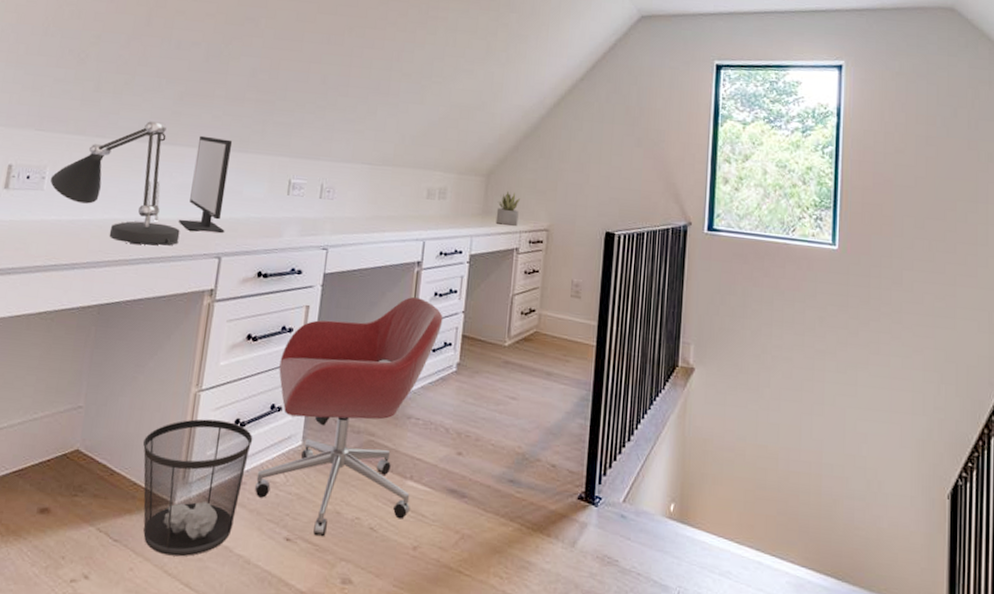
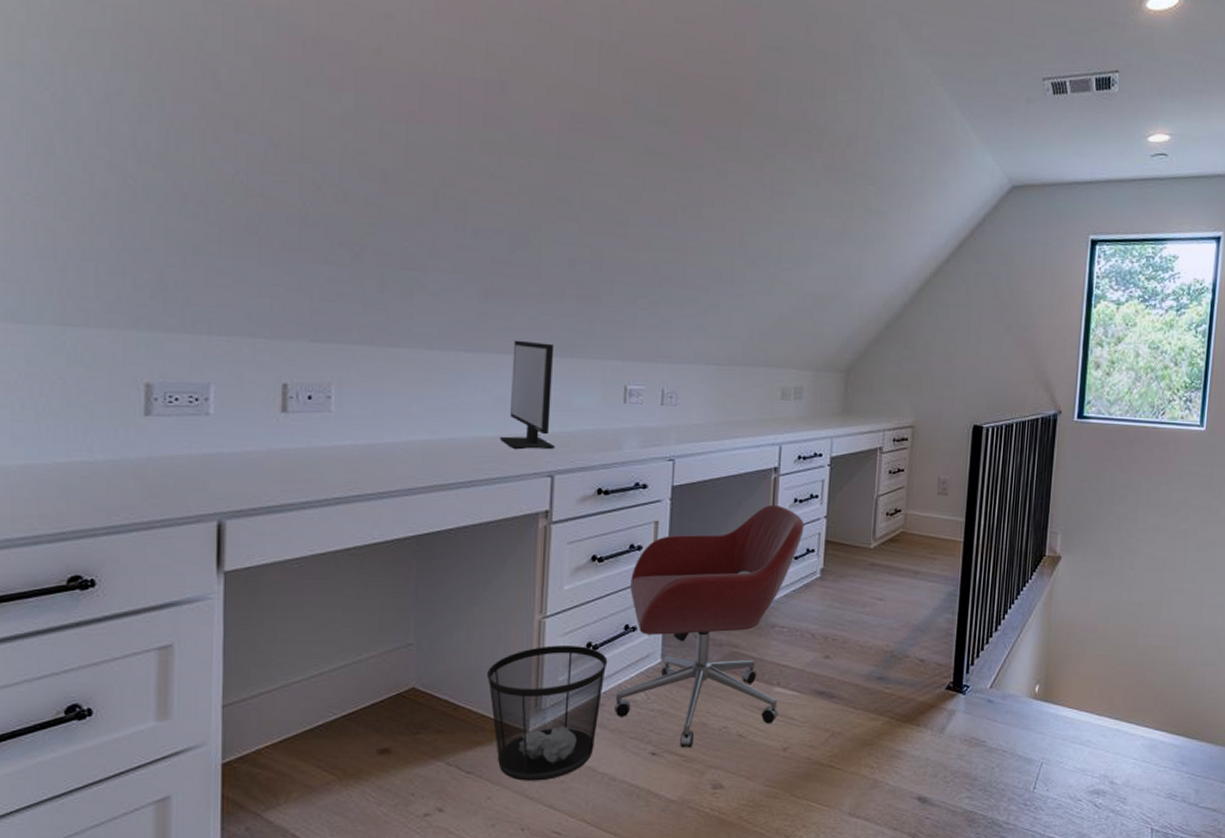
desk lamp: present [50,121,180,246] -> none [337,325,503,467]
succulent plant: present [495,192,521,227] -> none [857,388,884,425]

